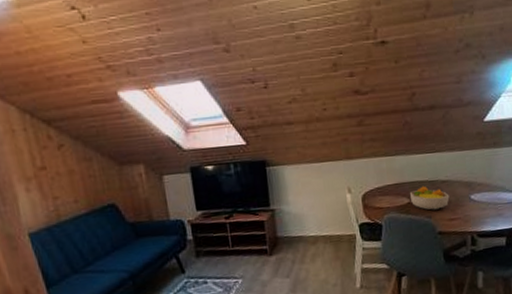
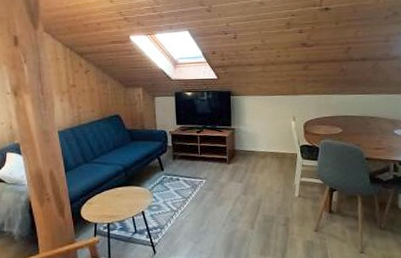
fruit bowl: present [410,185,450,210] -> none [343,120,376,140]

